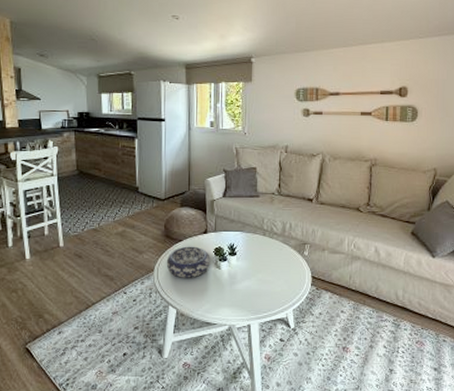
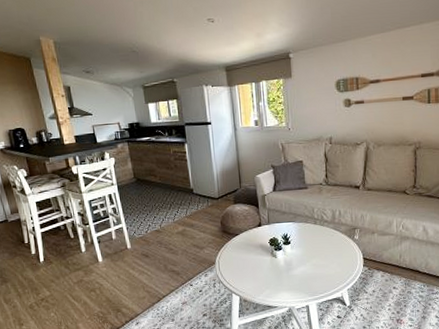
decorative bowl: present [166,246,211,278] -> none [226,239,267,268]

